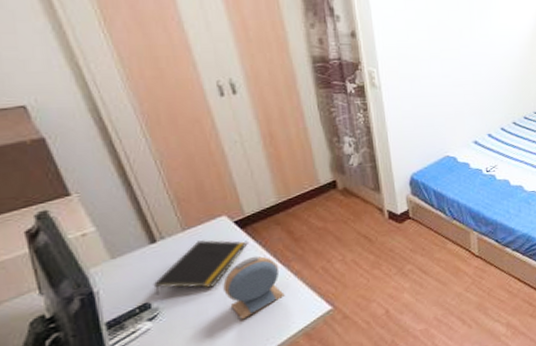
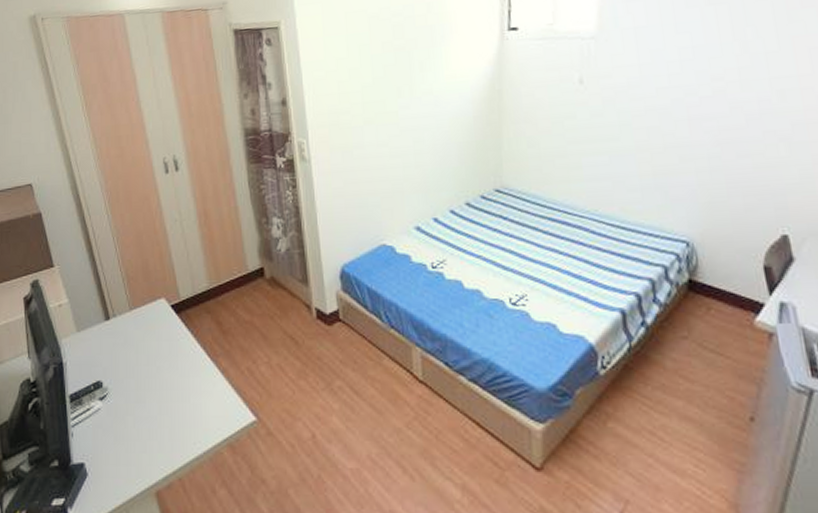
notepad: present [153,240,248,296] -> none [105,322,182,375]
alarm clock: present [223,256,285,320] -> none [159,345,212,416]

